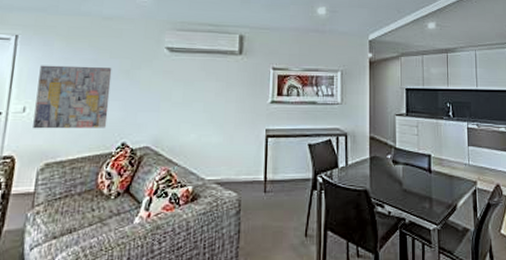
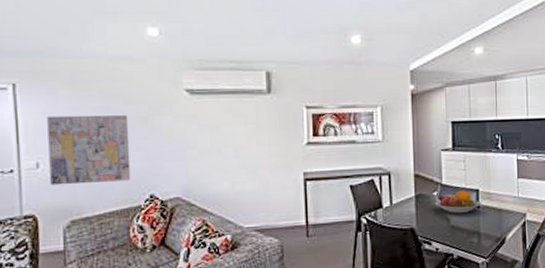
fruit bowl: none [388,155,433,178] -> present [434,190,481,214]

